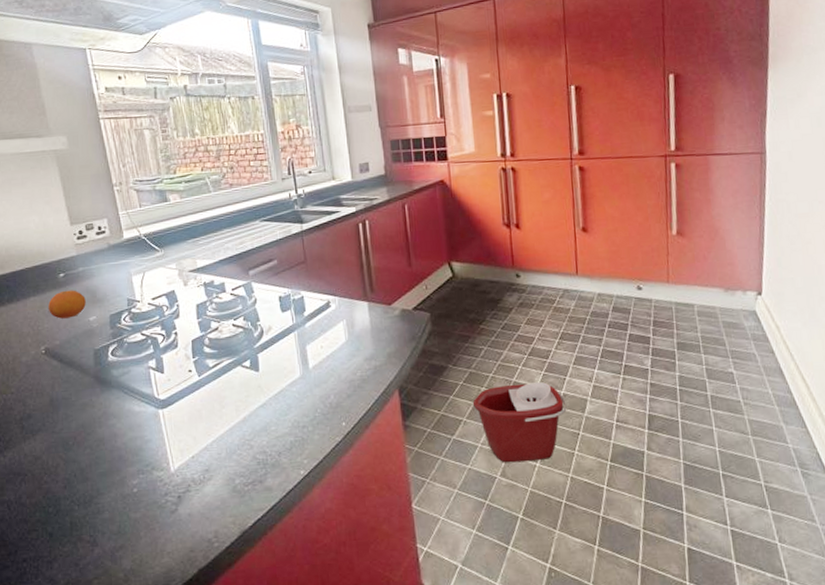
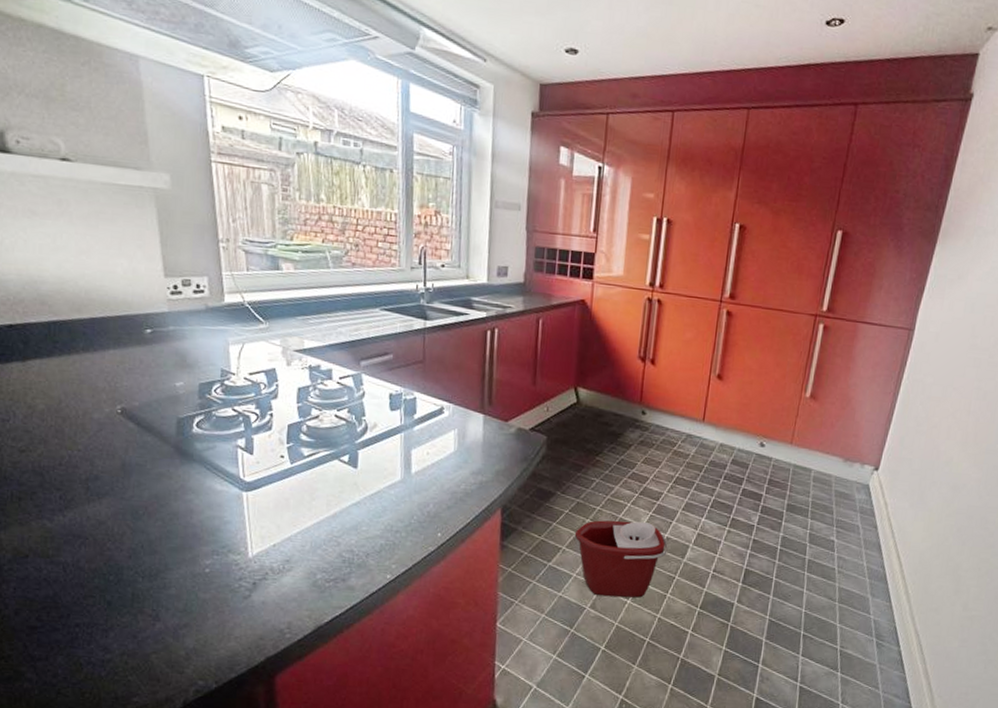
fruit: present [48,290,86,319] -> none [130,348,174,380]

